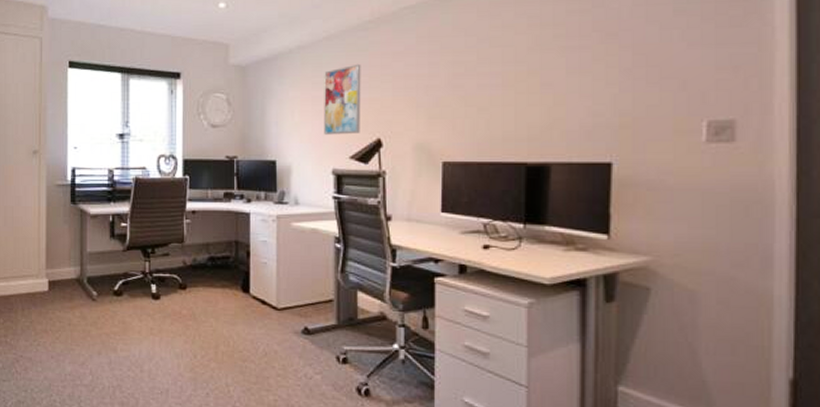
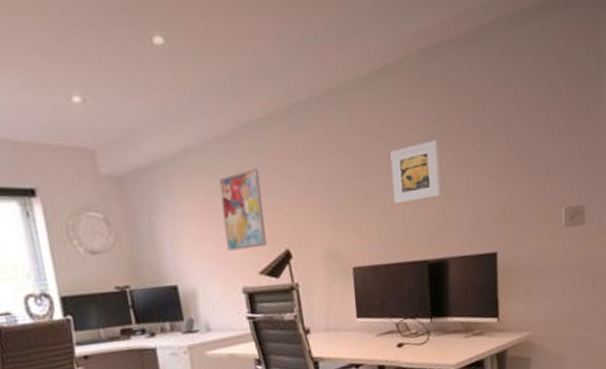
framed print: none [494,43,548,104] -> present [390,140,441,204]

